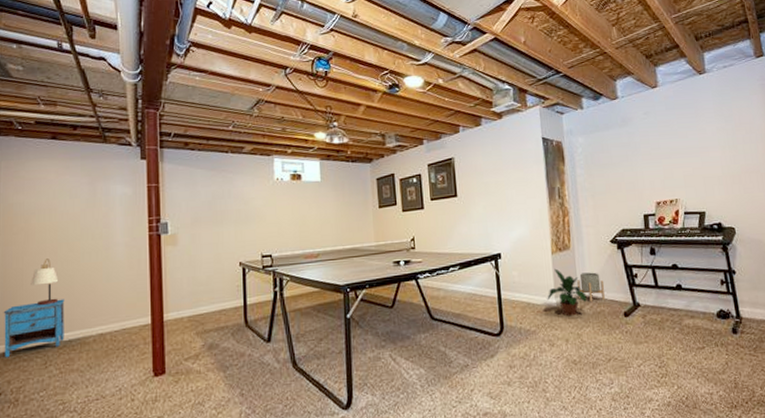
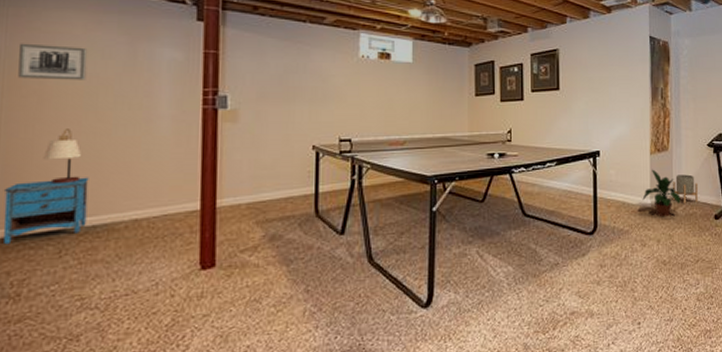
wall art: none [9,189,60,219] -> present [18,43,88,80]

